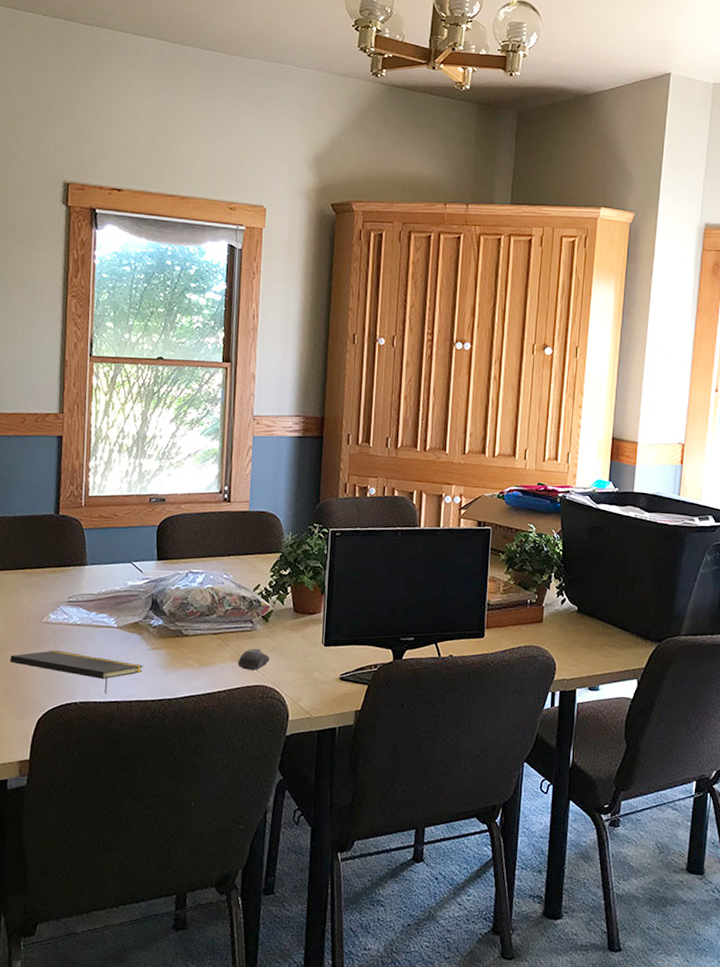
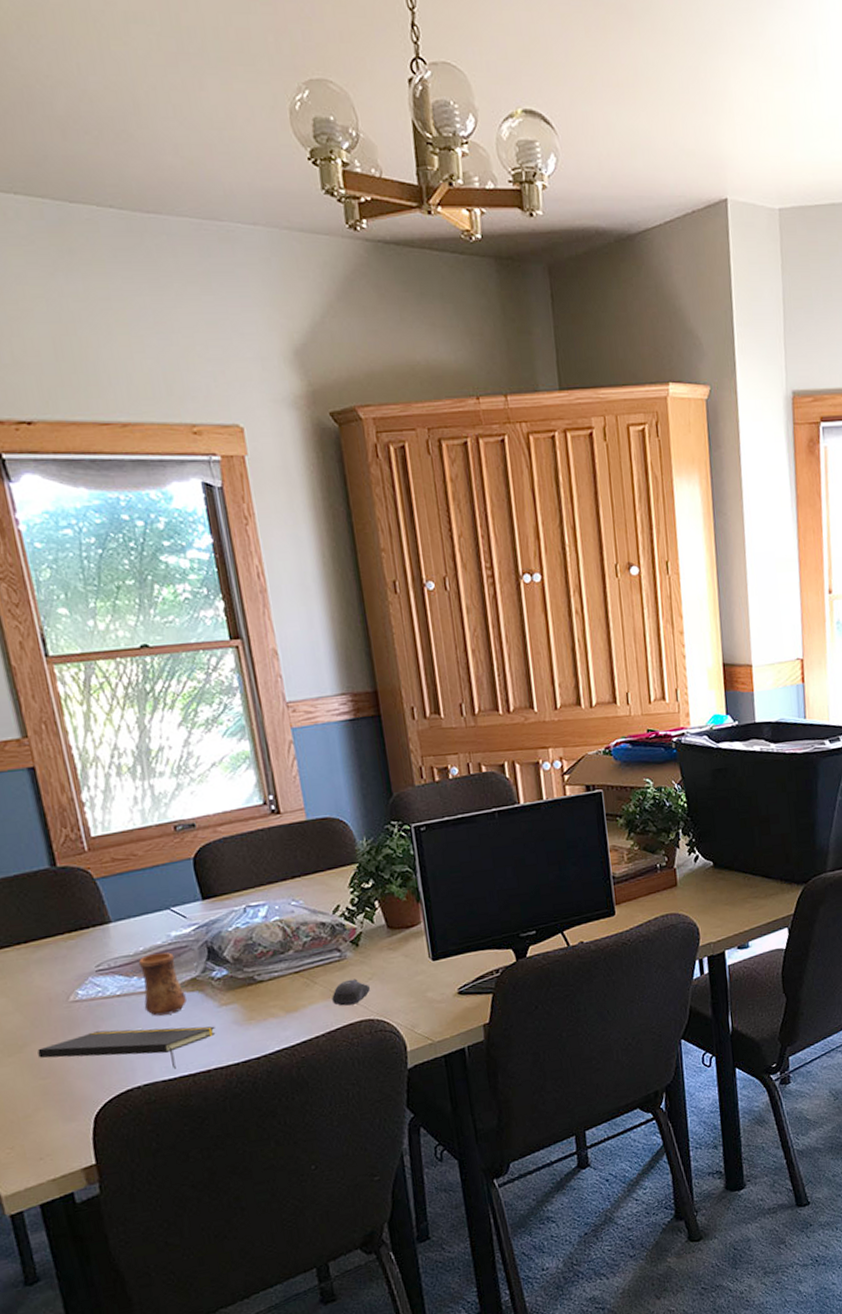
cup: none [95,596,128,648] -> present [138,952,187,1016]

